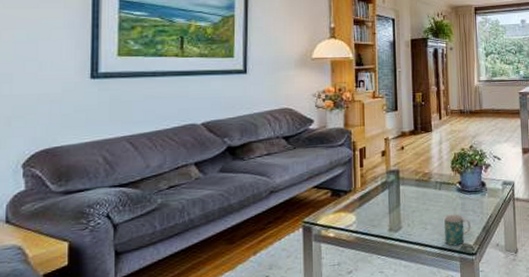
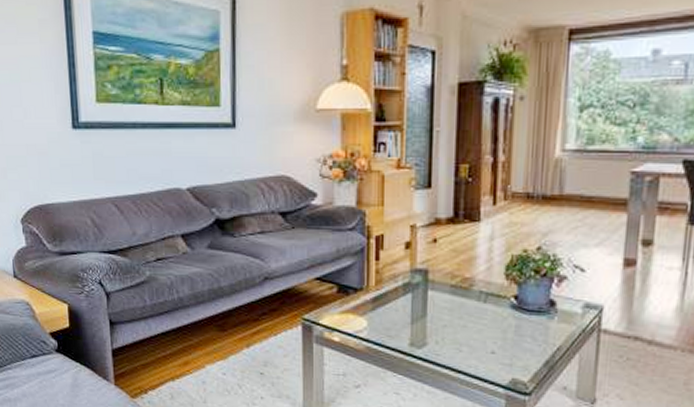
mug: present [444,214,471,246] -> none [487,337,527,380]

